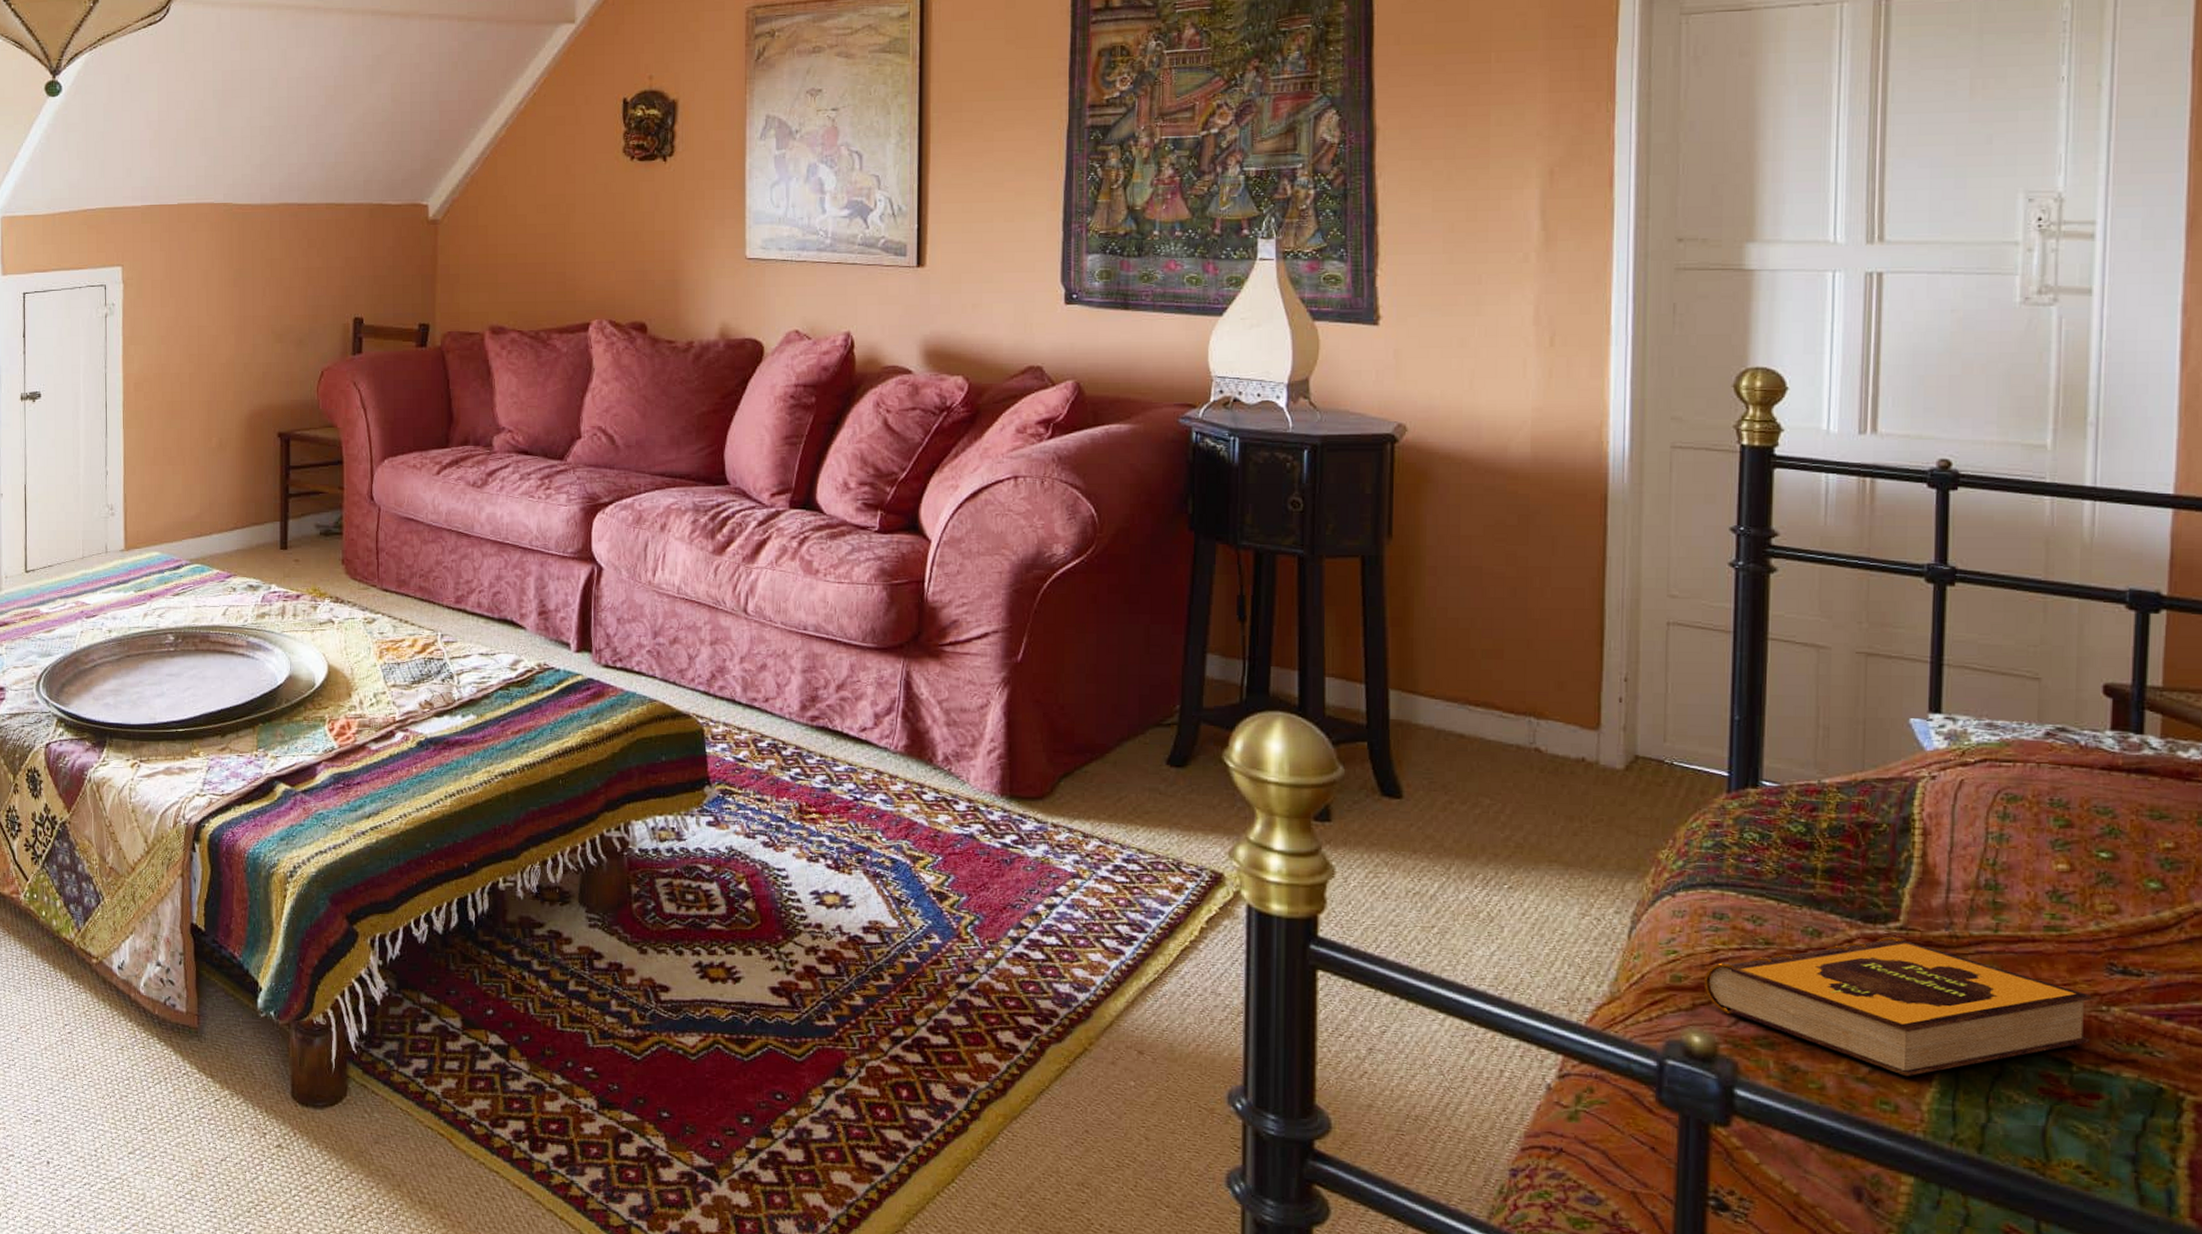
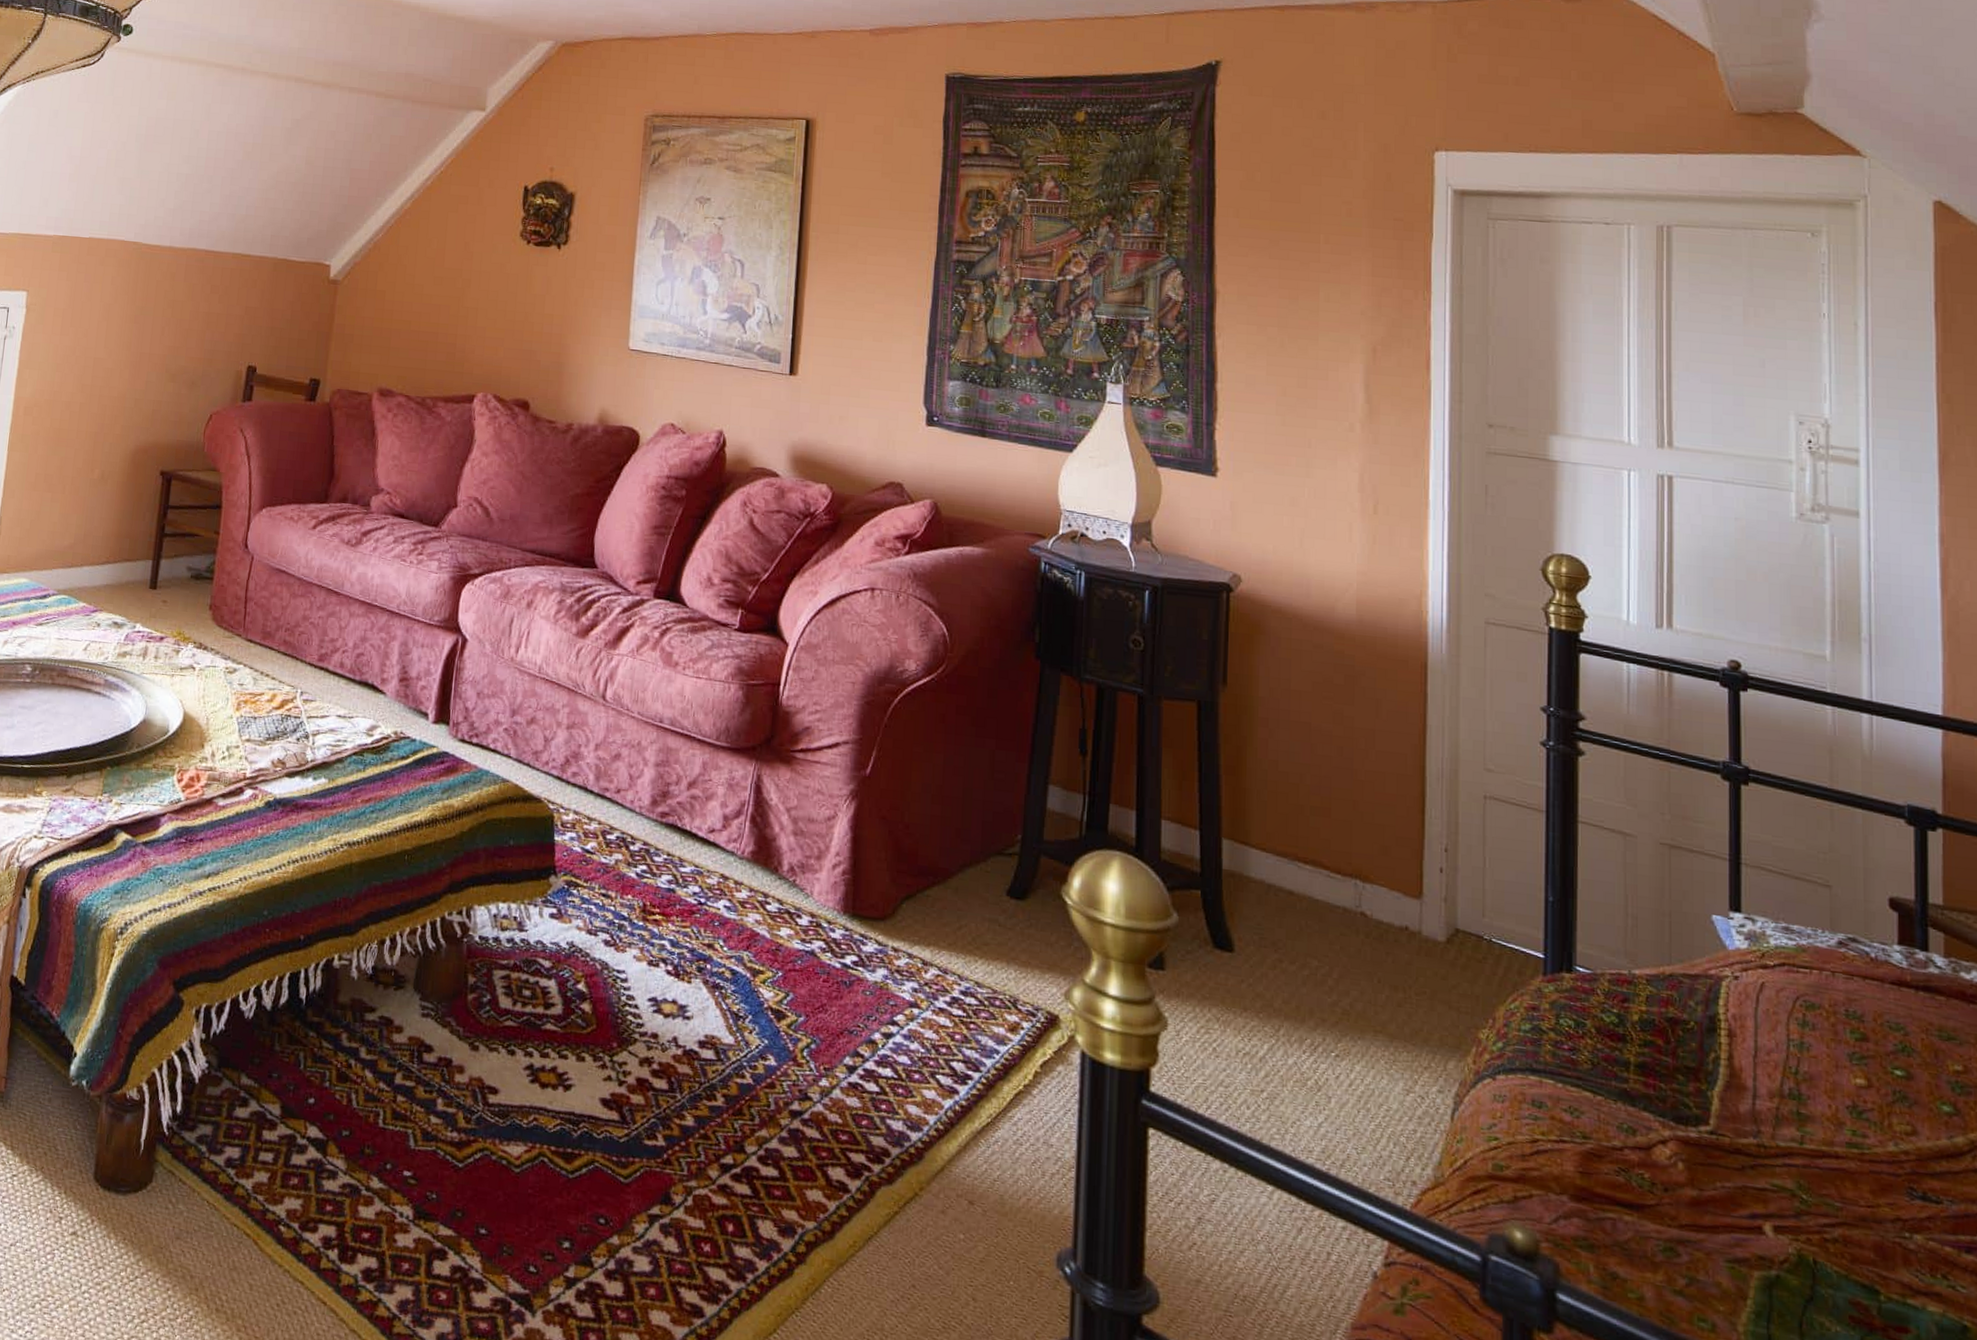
hardback book: present [1703,936,2092,1077] -> none [1524,1140,1896,1294]

